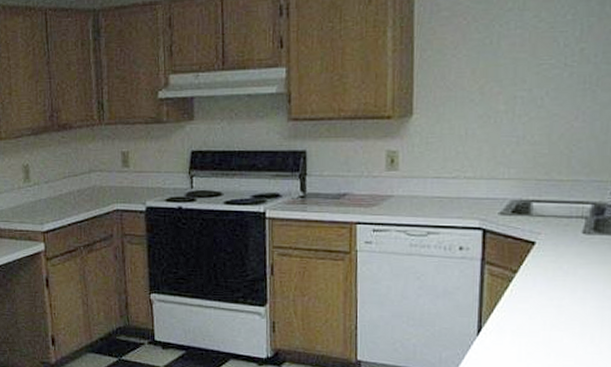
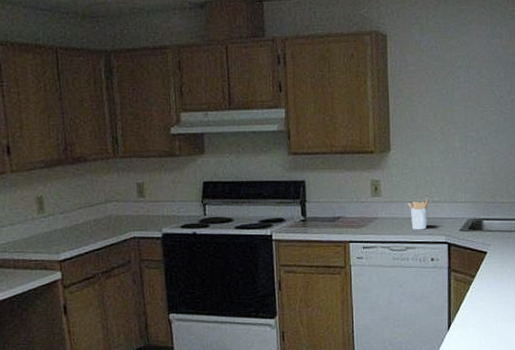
utensil holder: none [432,174,459,212] -> present [408,199,429,230]

